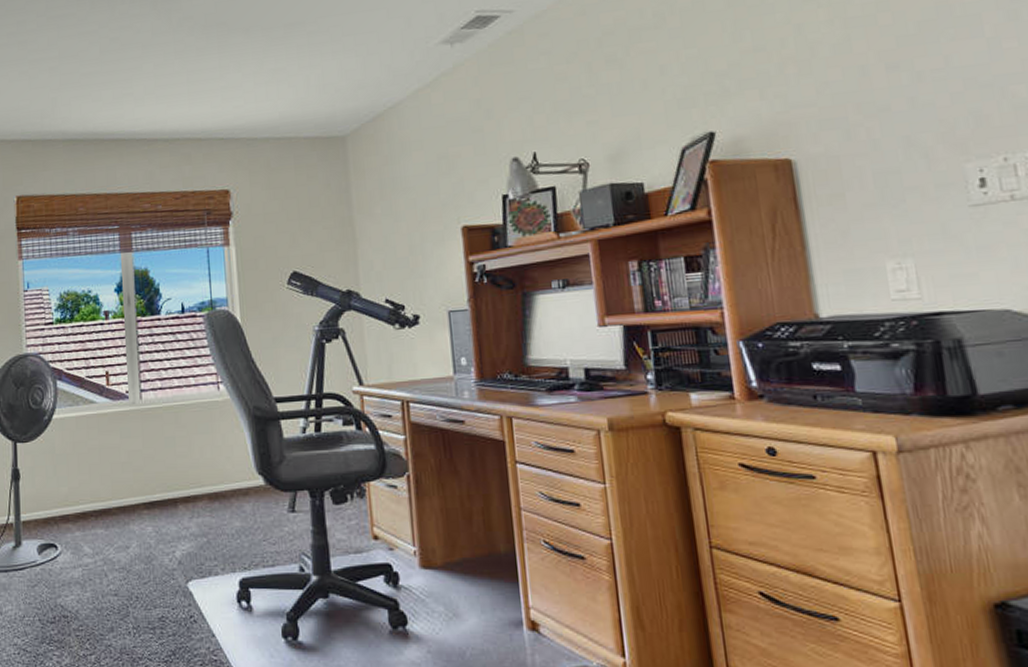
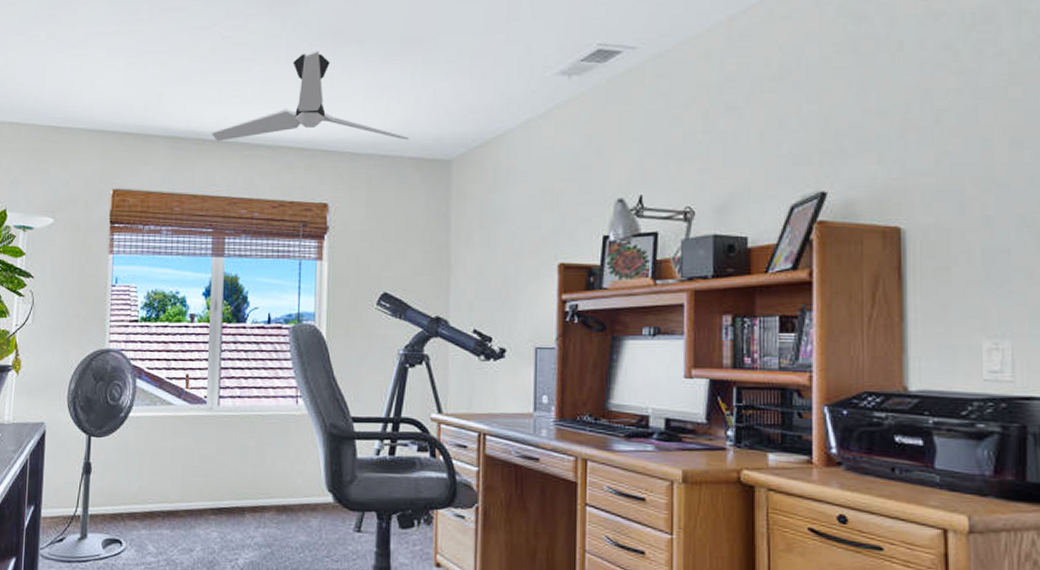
ceiling fan: none [108,43,303,140] -> present [211,50,410,141]

